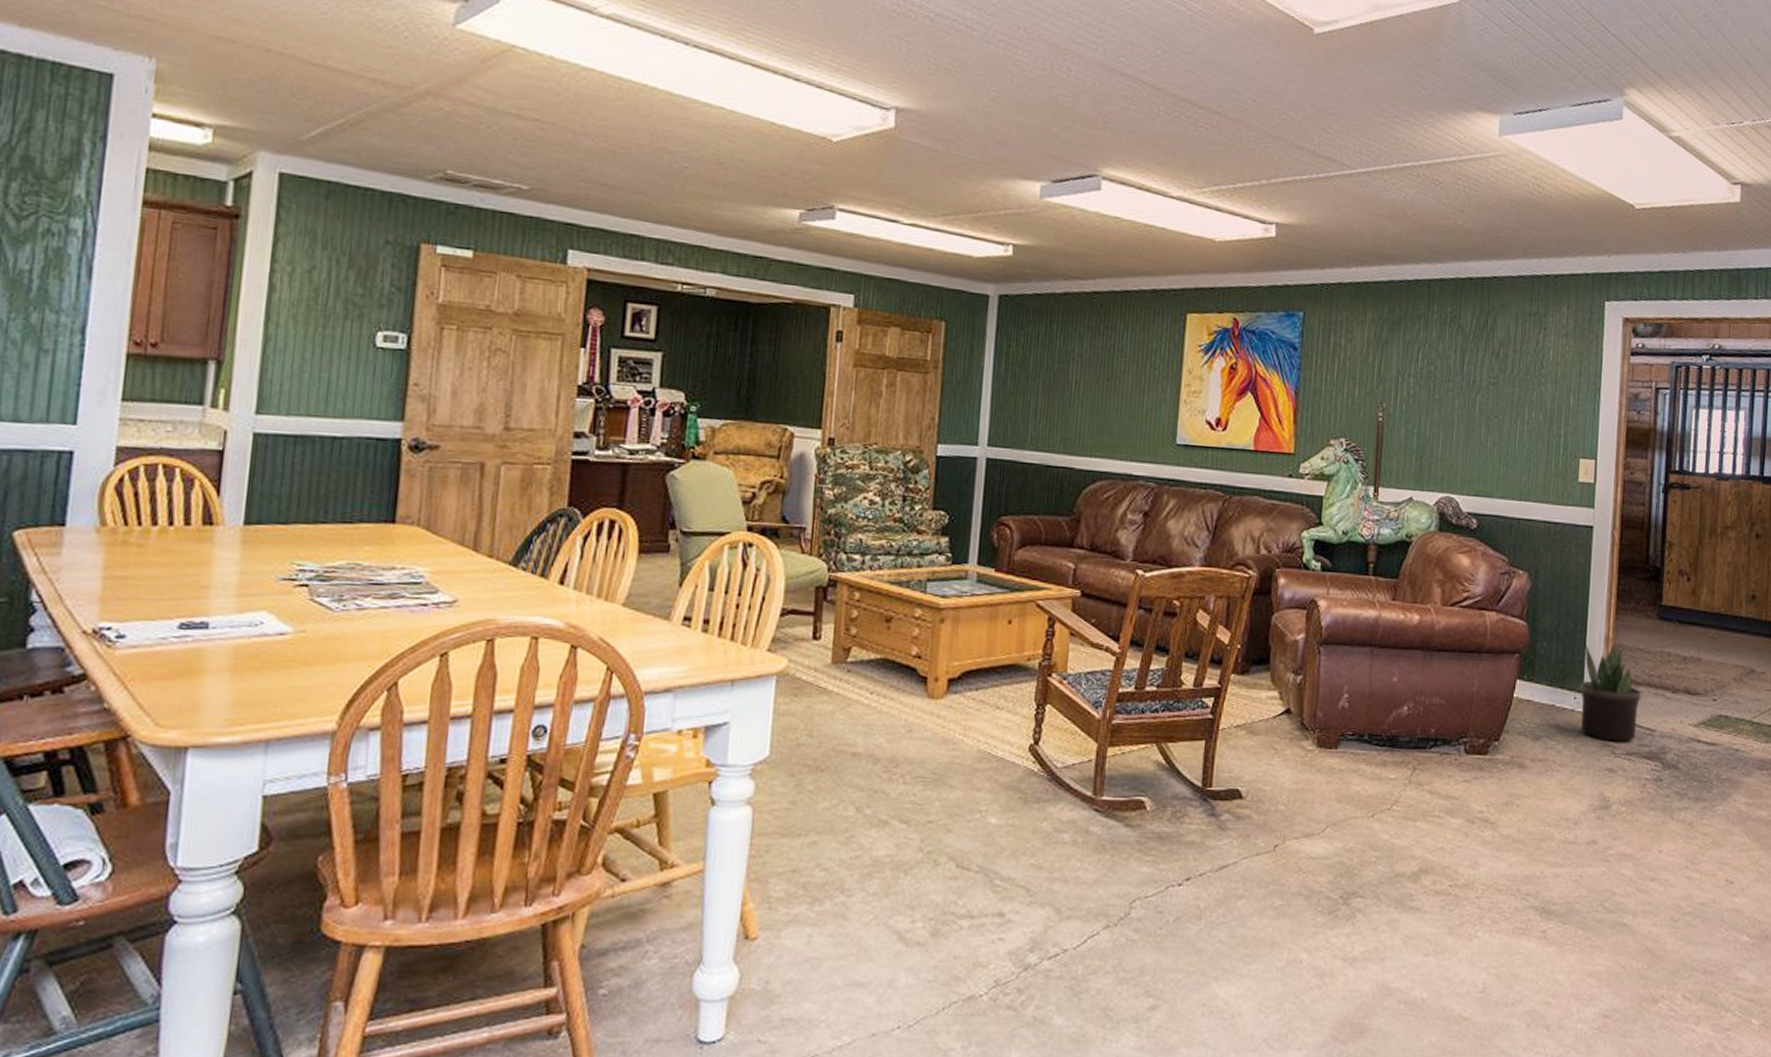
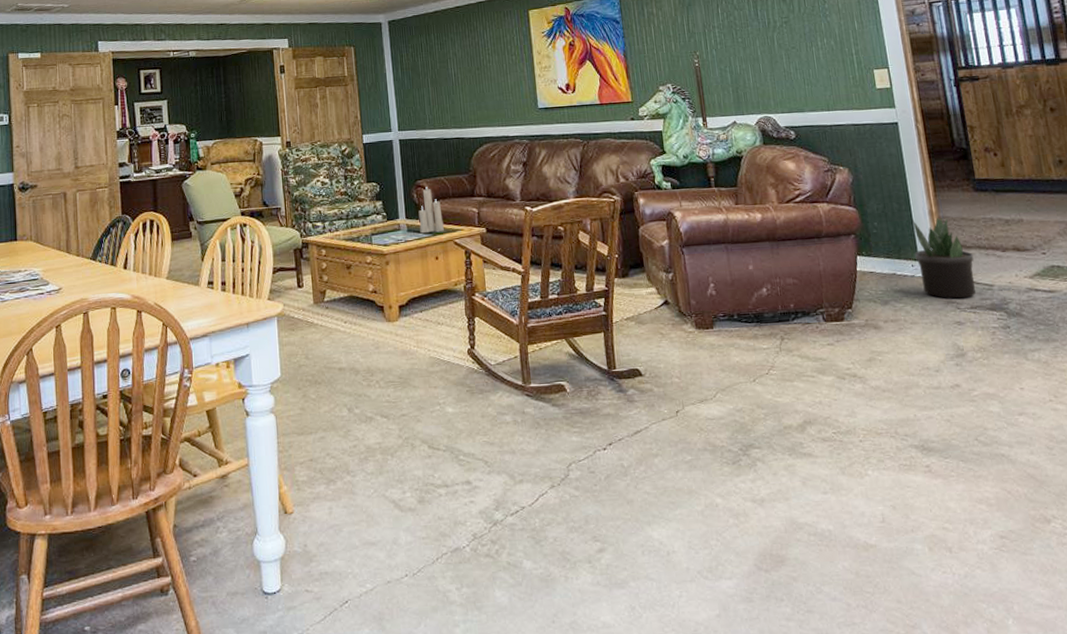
candle: none [993,526,1027,589] -> present [418,187,445,234]

